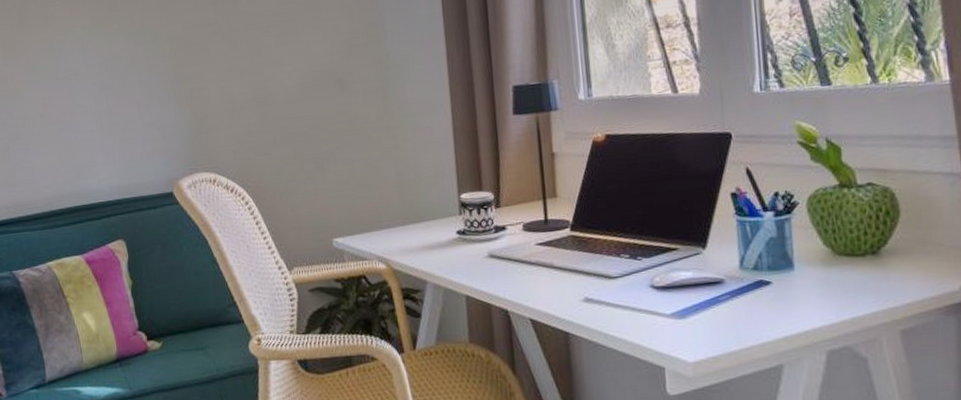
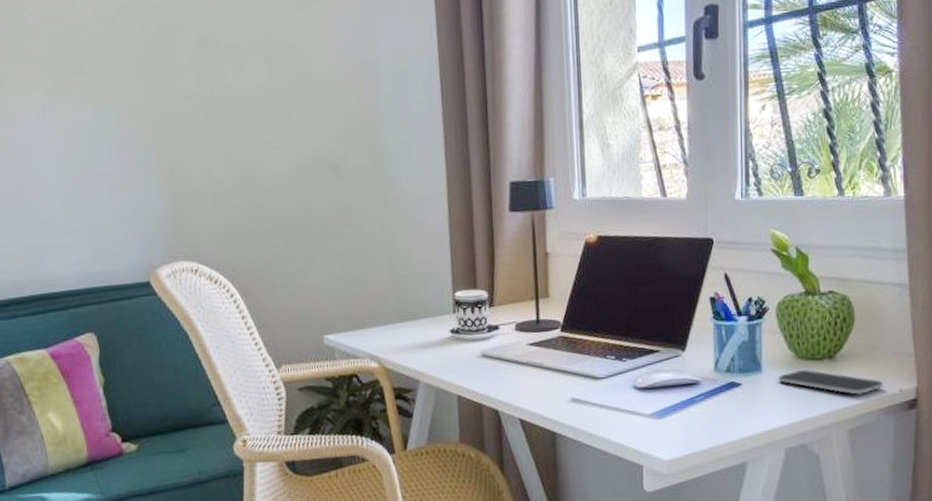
smartphone: none [813,265,939,294] -> present [778,369,883,396]

